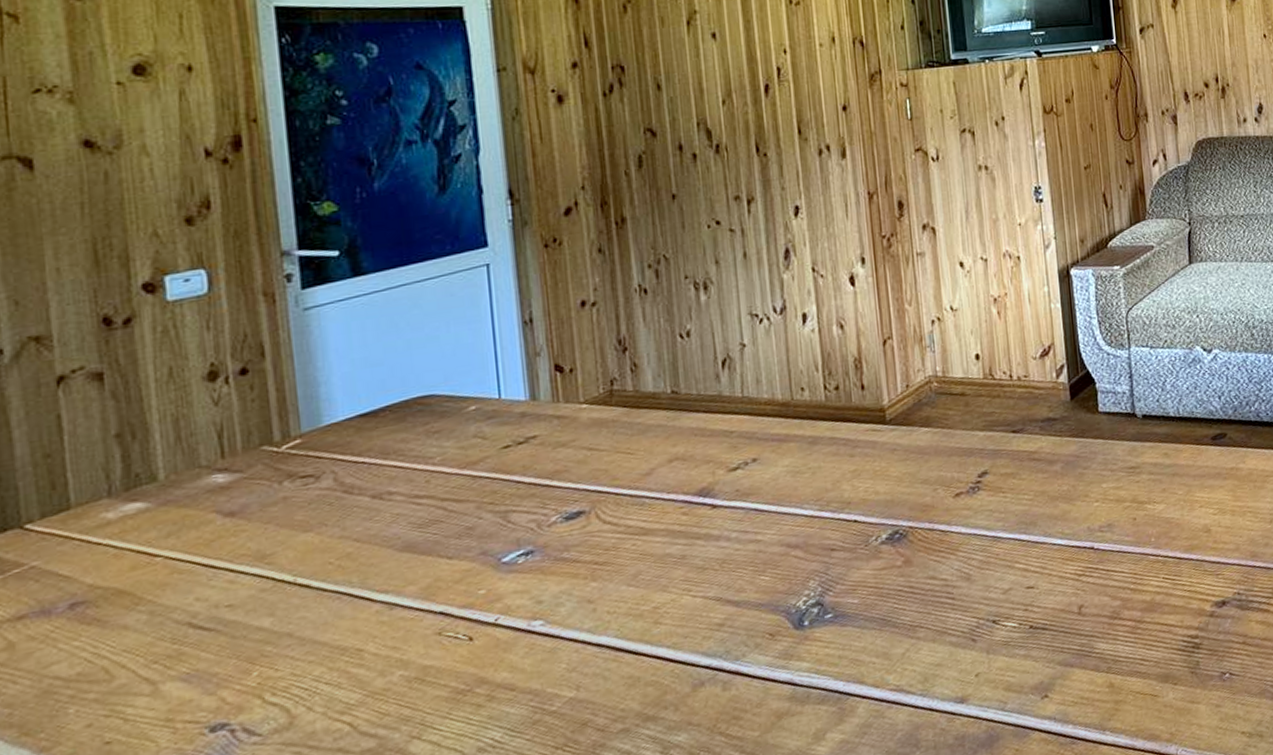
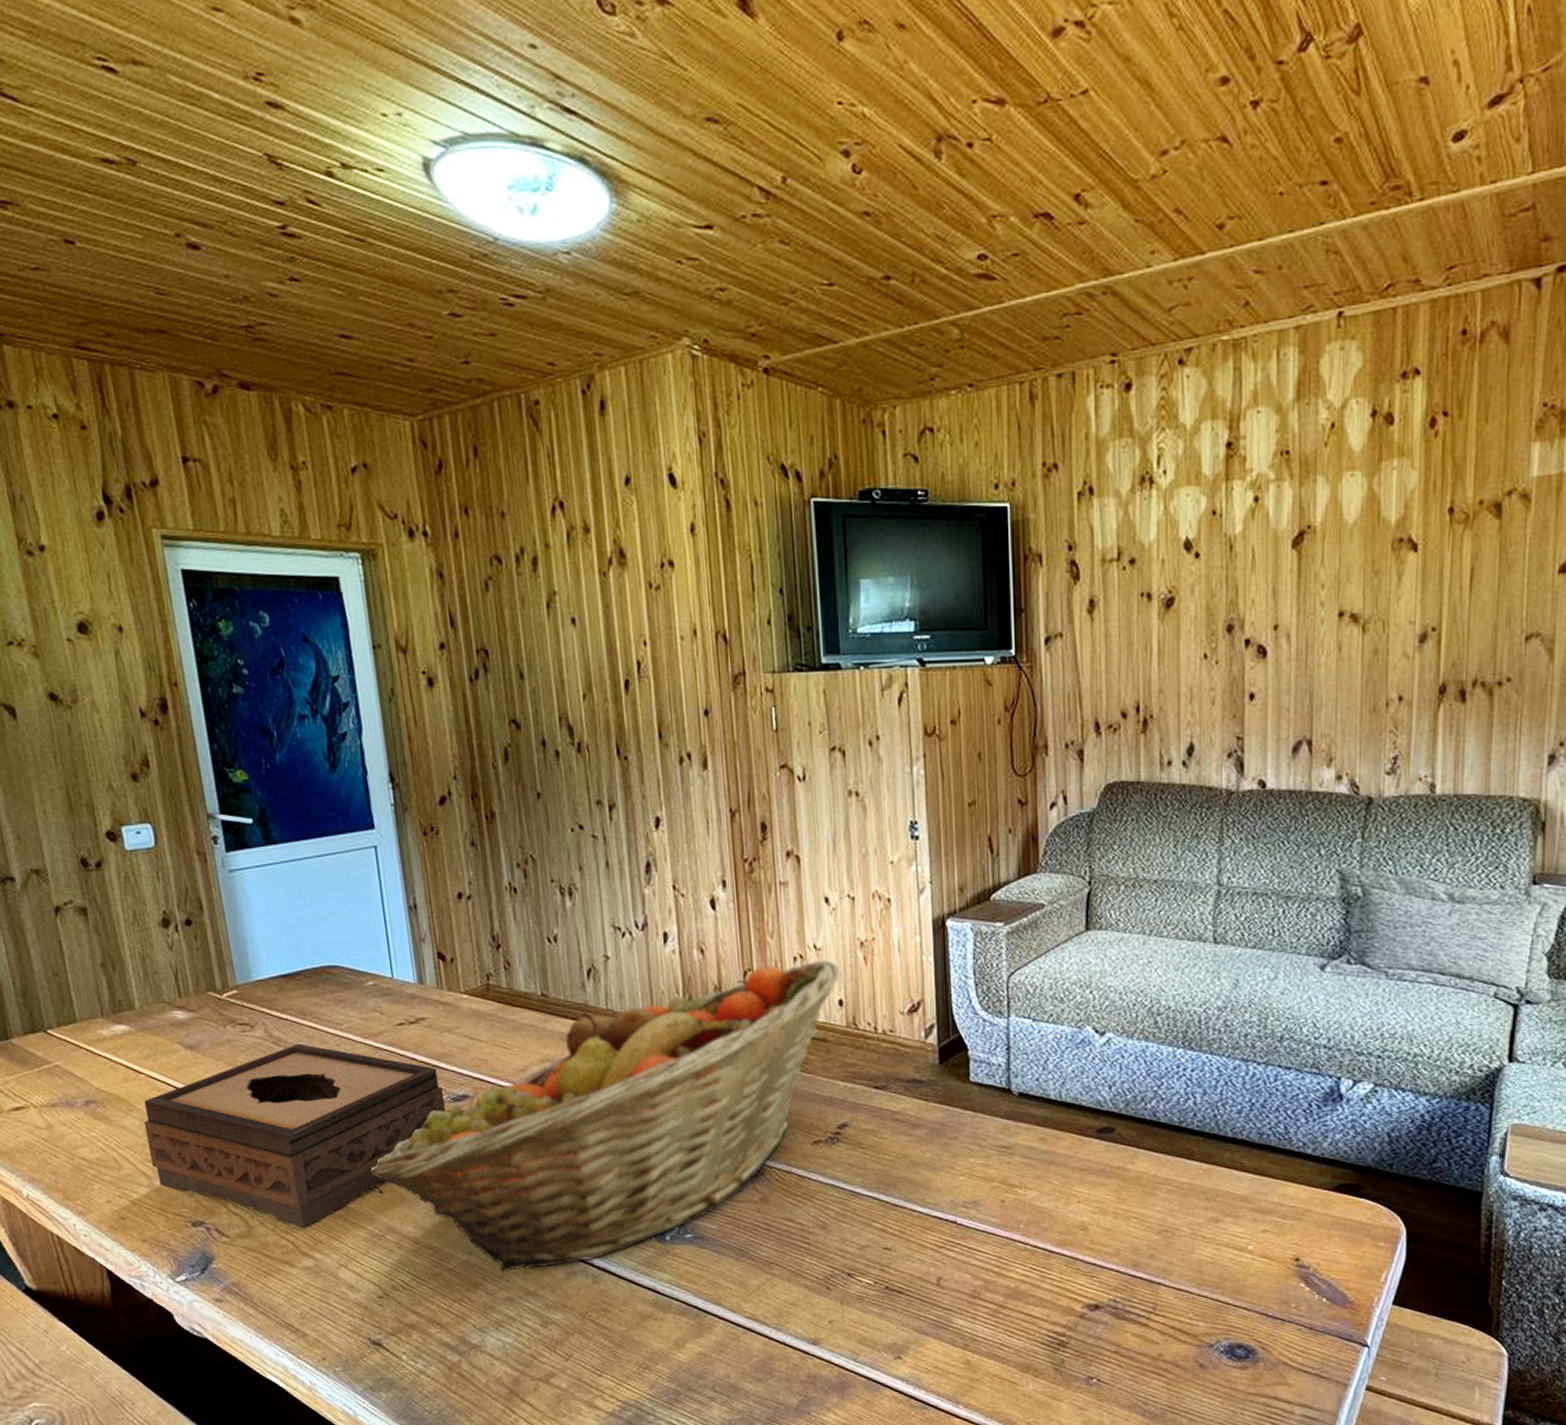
tissue box: none [154,486,557,703] -> present [144,1043,446,1227]
fruit basket: none [459,319,975,701] -> present [370,960,839,1271]

